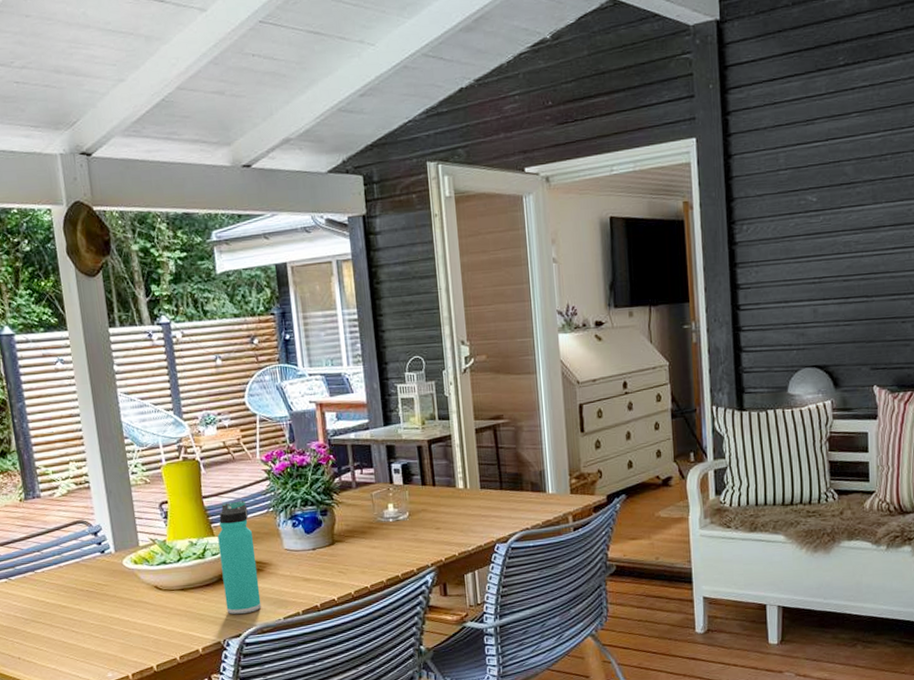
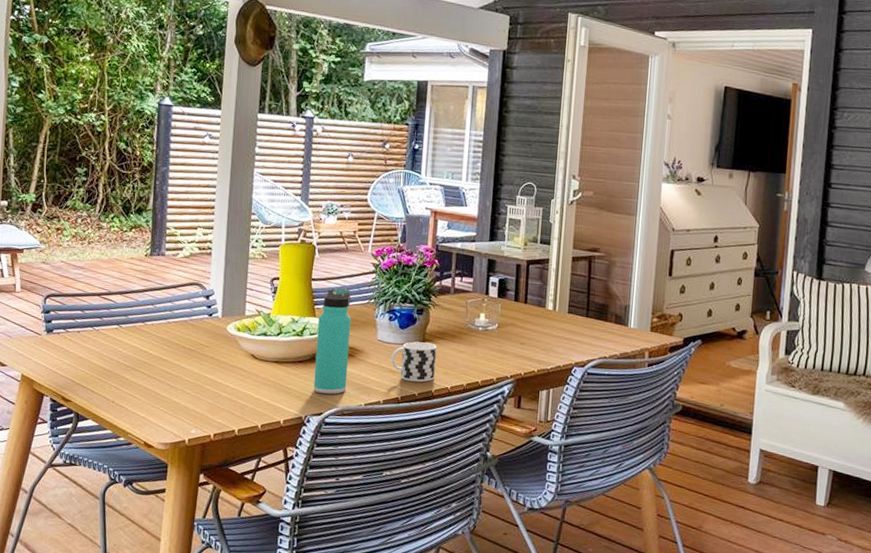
cup: none [302,543,352,587] -> present [391,341,437,383]

